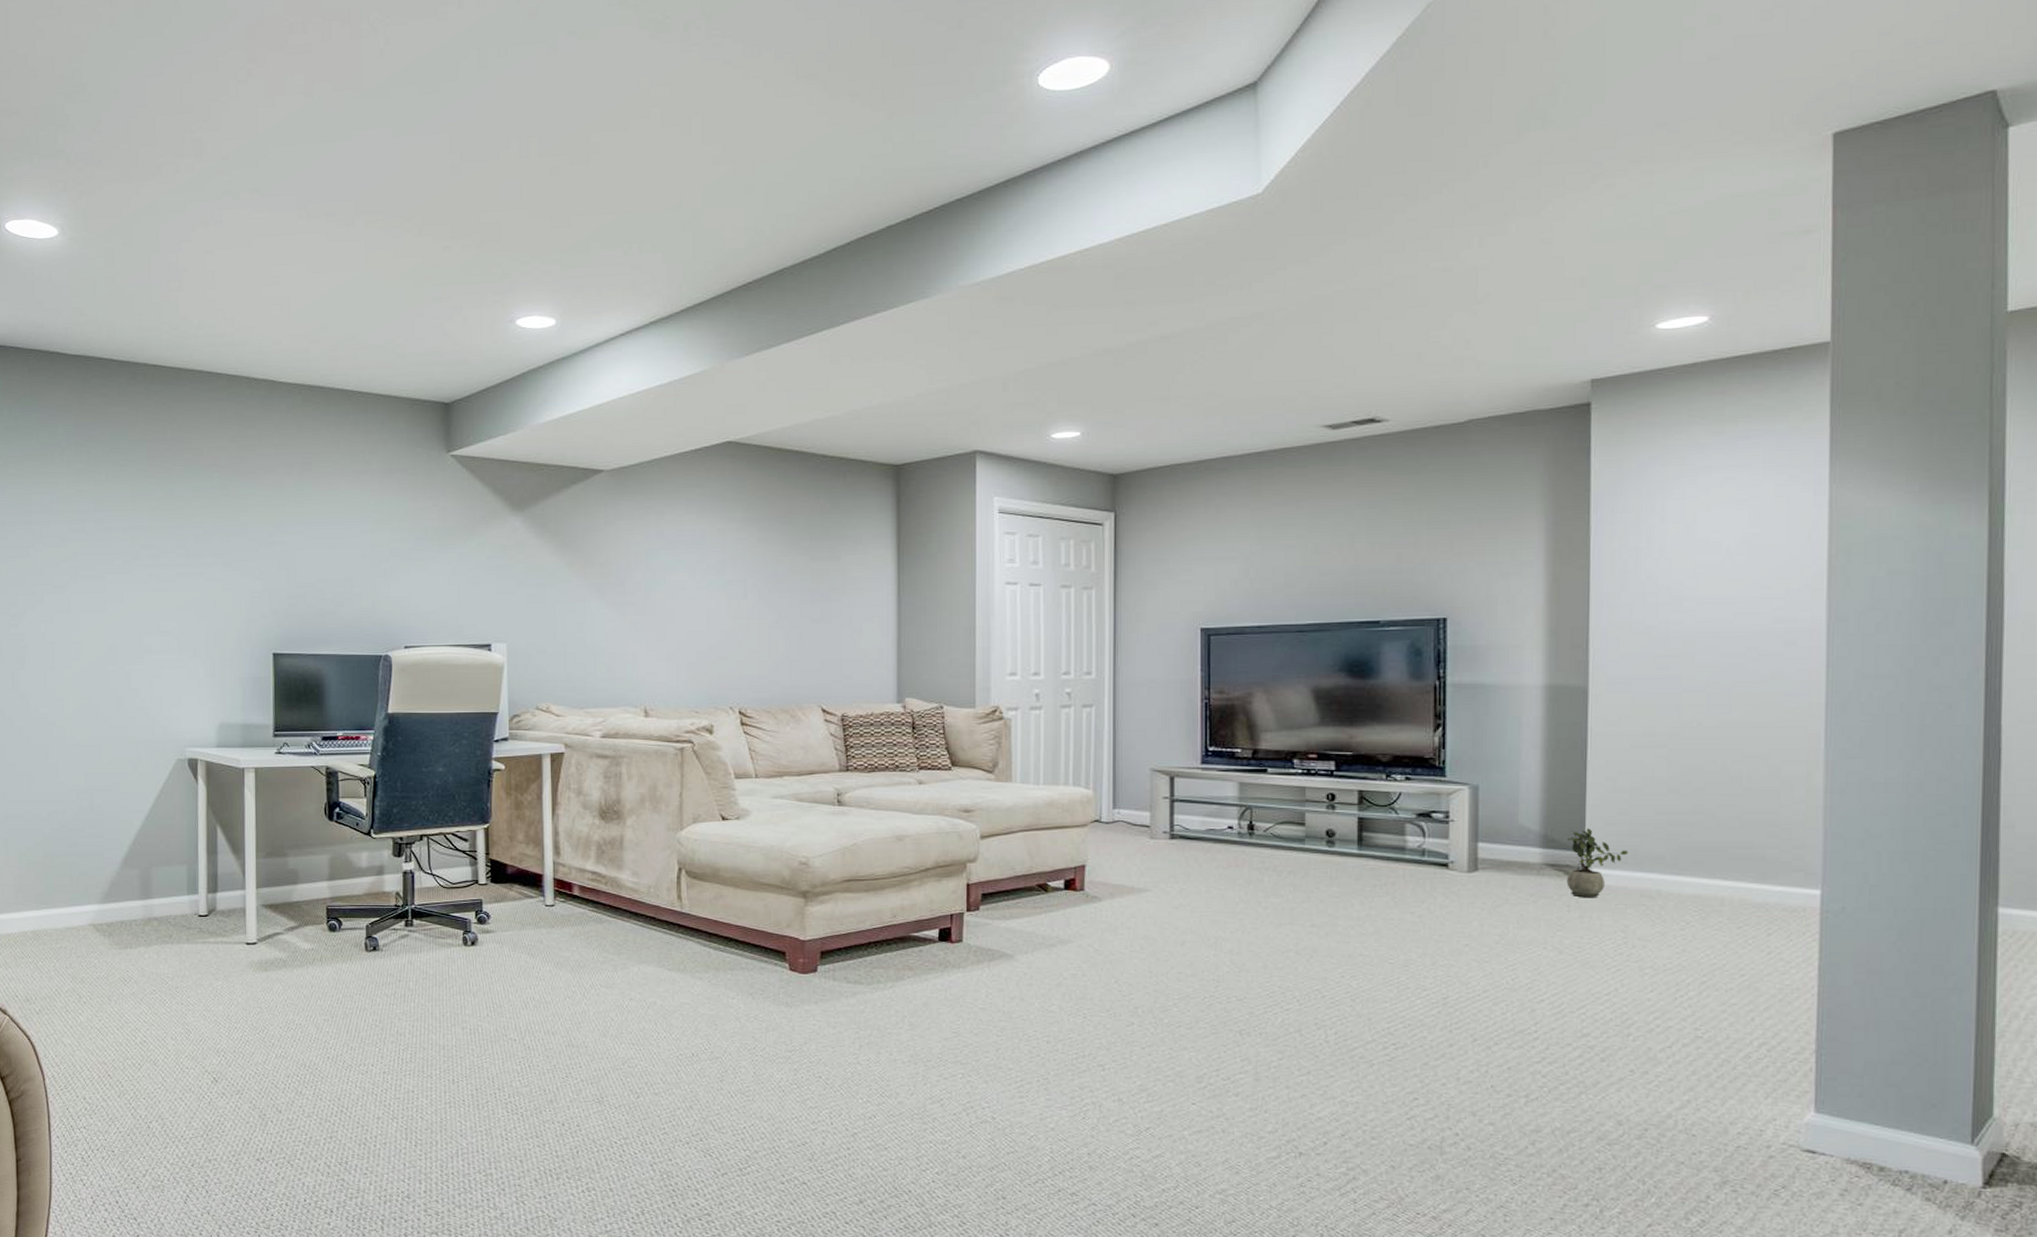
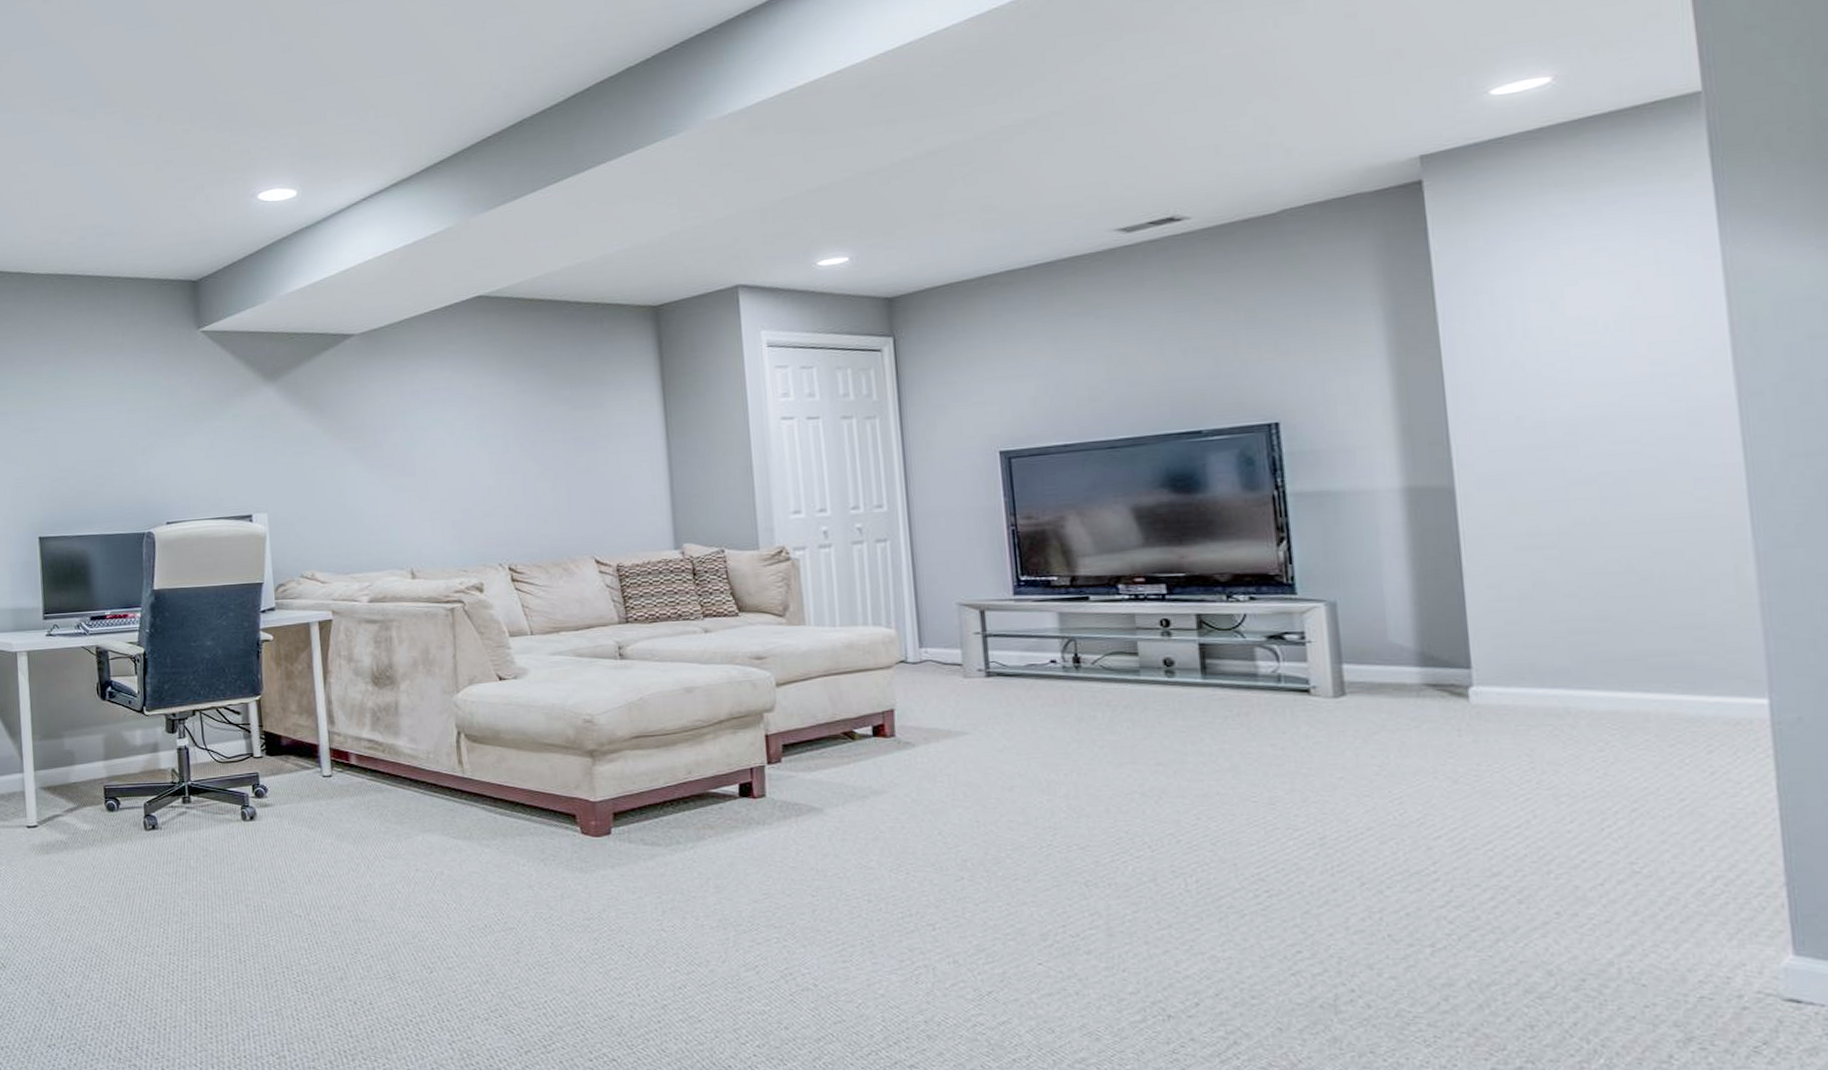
potted plant: present [1566,828,1628,898] -> none [1448,642,1524,720]

